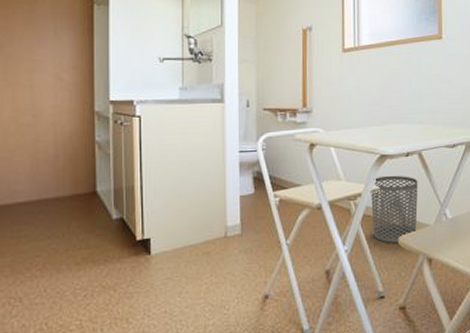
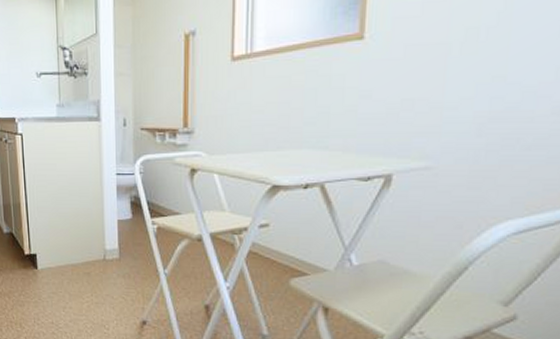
waste bin: present [371,175,418,243] -> none [258,209,318,286]

